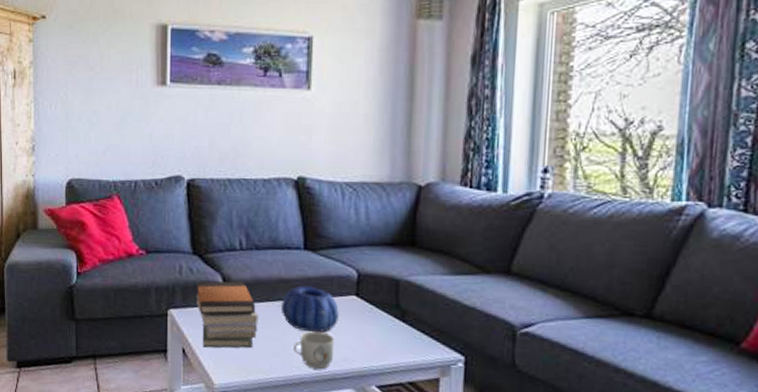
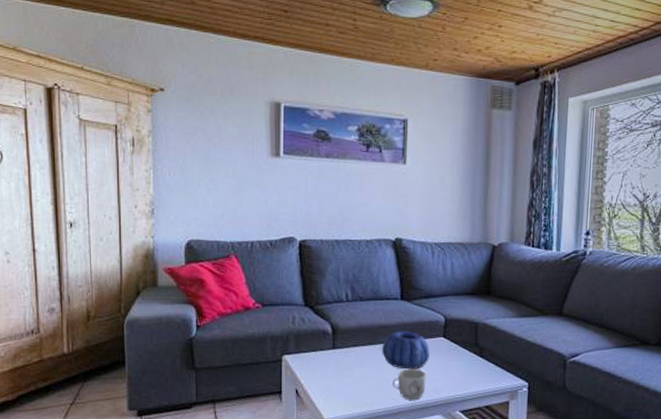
book stack: present [196,281,259,348] -> none [308,328,363,388]

